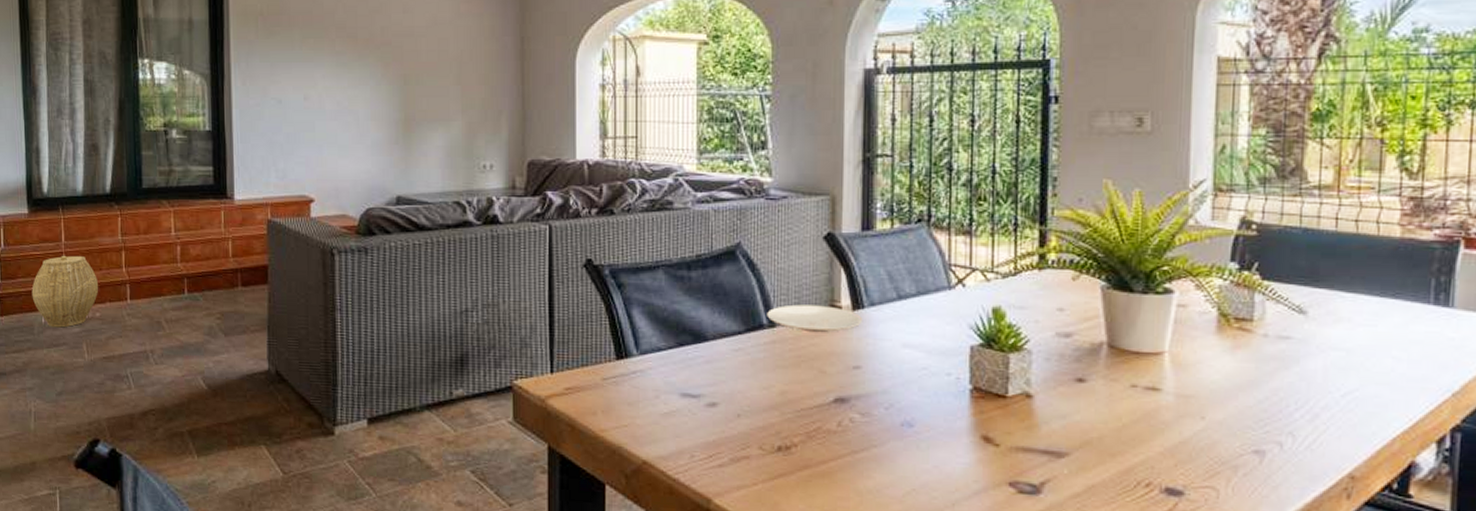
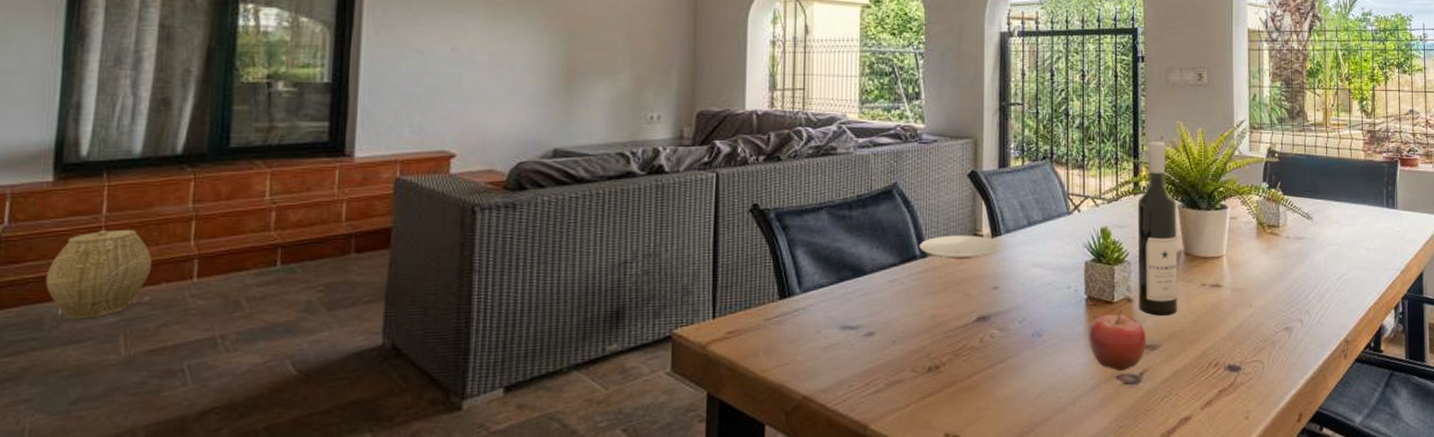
fruit: none [973,406,1050,477] -> present [1089,309,1146,370]
bottle: none [1041,205,1099,419] -> present [1137,142,1178,316]

